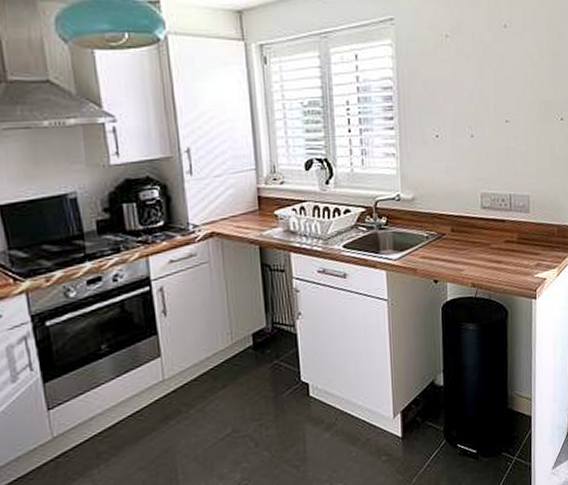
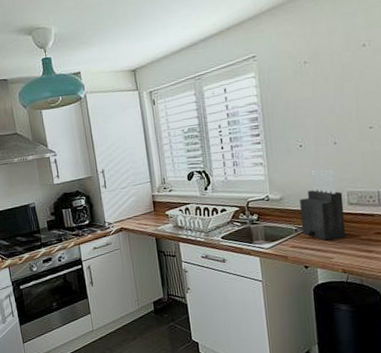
knife block: none [432,165,477,250] -> present [300,169,346,241]

